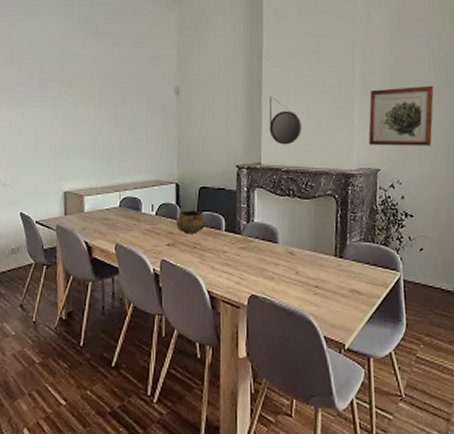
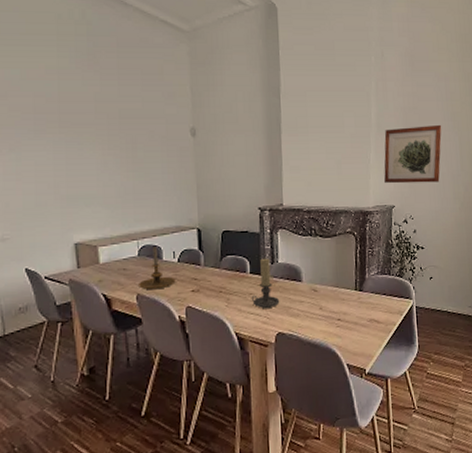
candle holder: none [118,199,153,241] -> present [139,247,176,290]
decorative bowl: present [176,210,205,234] -> none [200,255,230,279]
candle holder: none [225,216,254,268] -> present [251,258,280,308]
home mirror: present [269,96,302,145] -> none [289,136,321,185]

